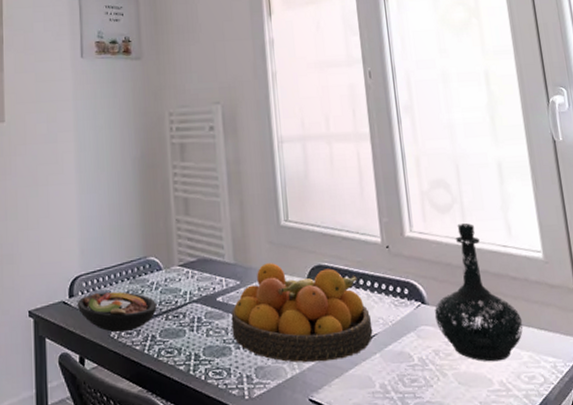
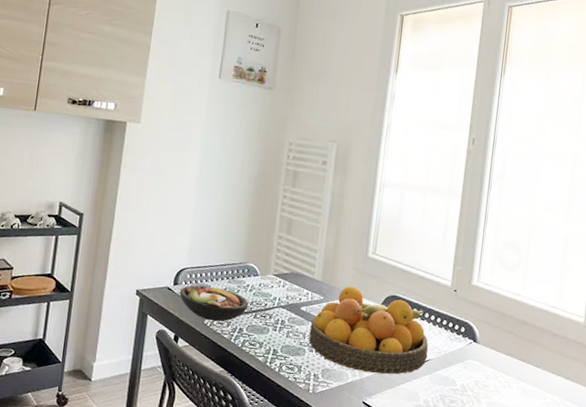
bottle: present [434,223,523,362] -> none [482,282,554,398]

